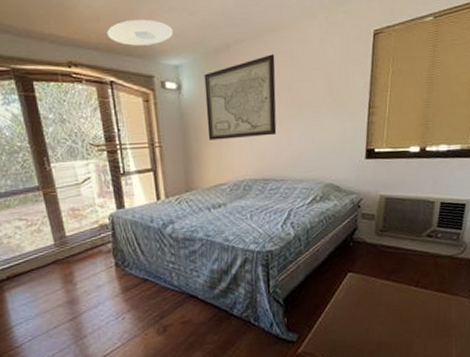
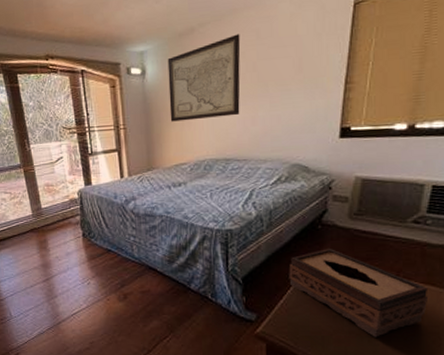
ceiling light: present [107,20,173,46] -> none [79,10,139,37]
tissue box: none [325,263,441,345] -> present [289,248,429,337]

